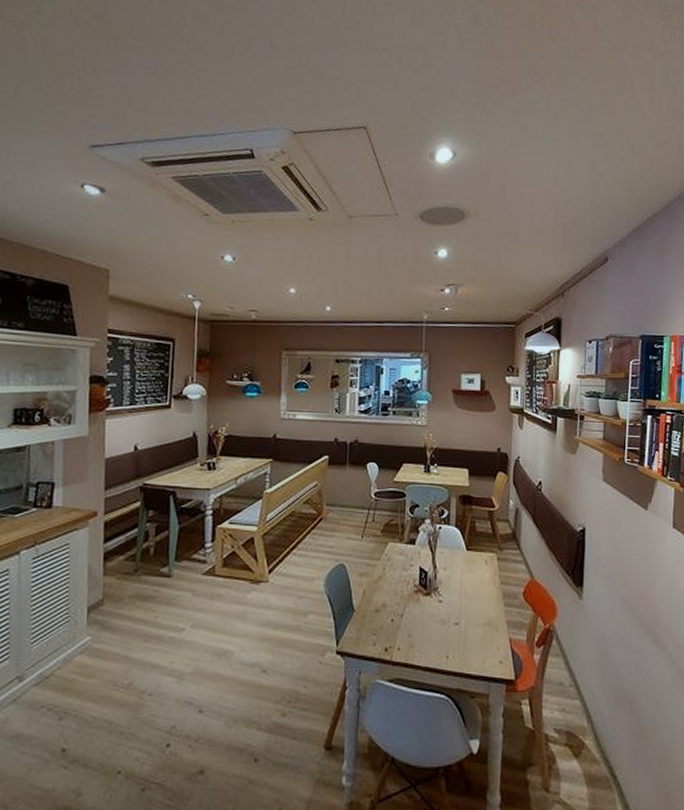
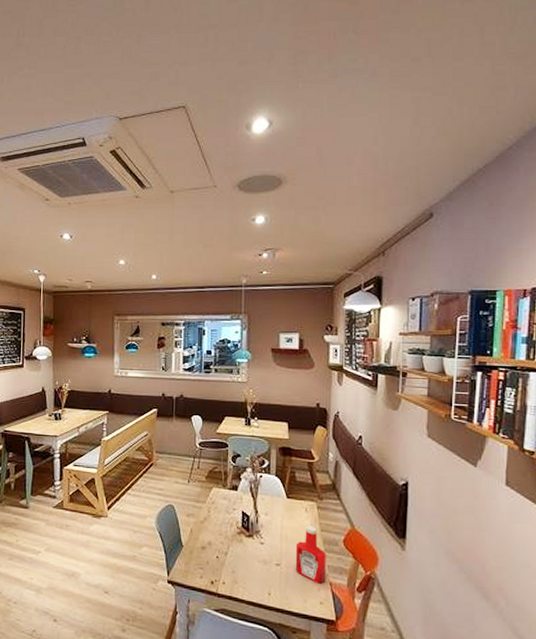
ketchup bottle: none [474,578,506,641] -> present [295,525,326,584]

